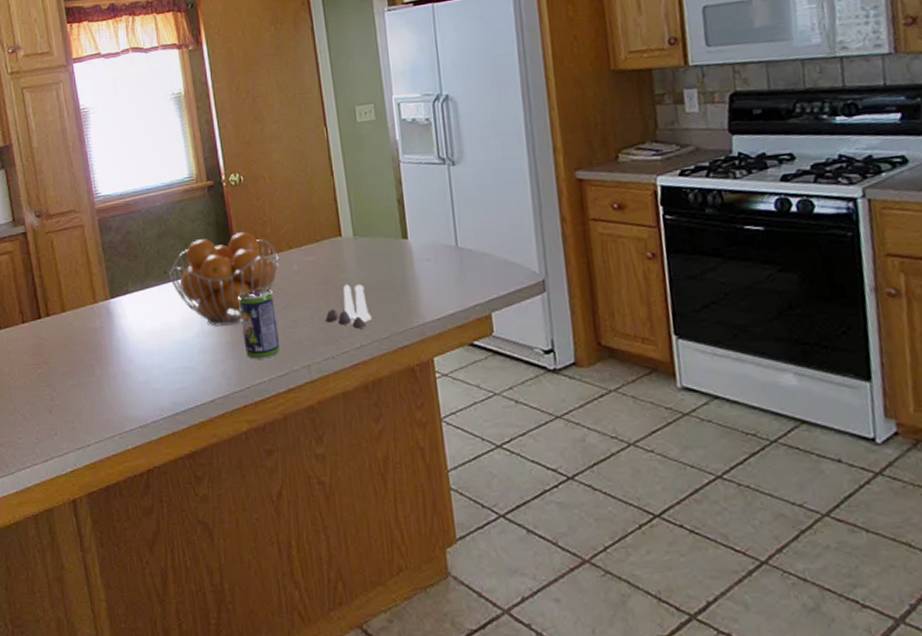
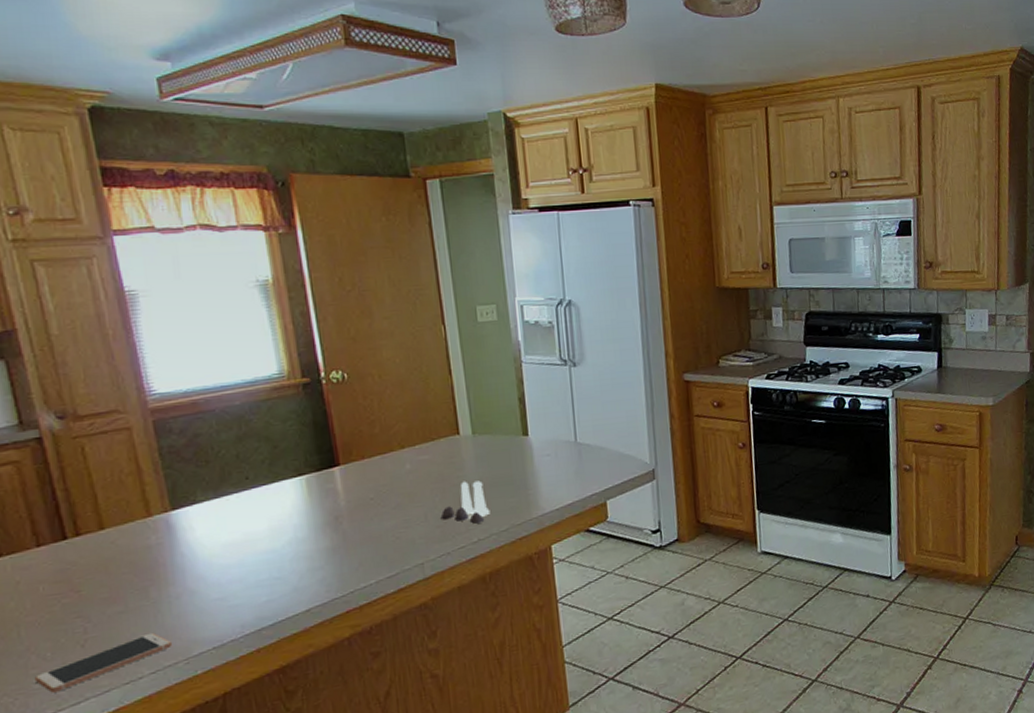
smartphone: none [20,406,111,449] -> present [35,632,173,693]
fruit basket: present [168,232,280,326] -> none [251,432,390,532]
beverage can: present [238,289,280,359] -> none [340,490,389,563]

